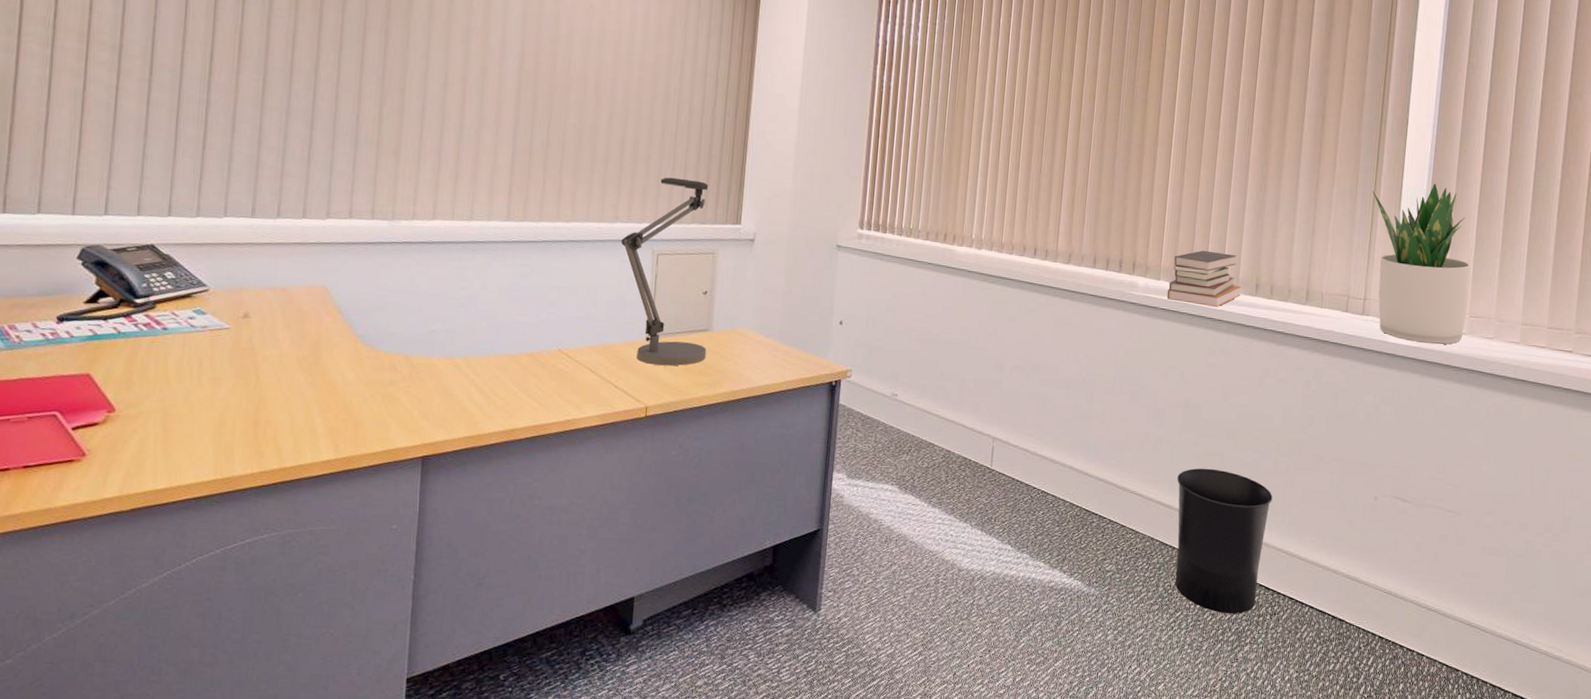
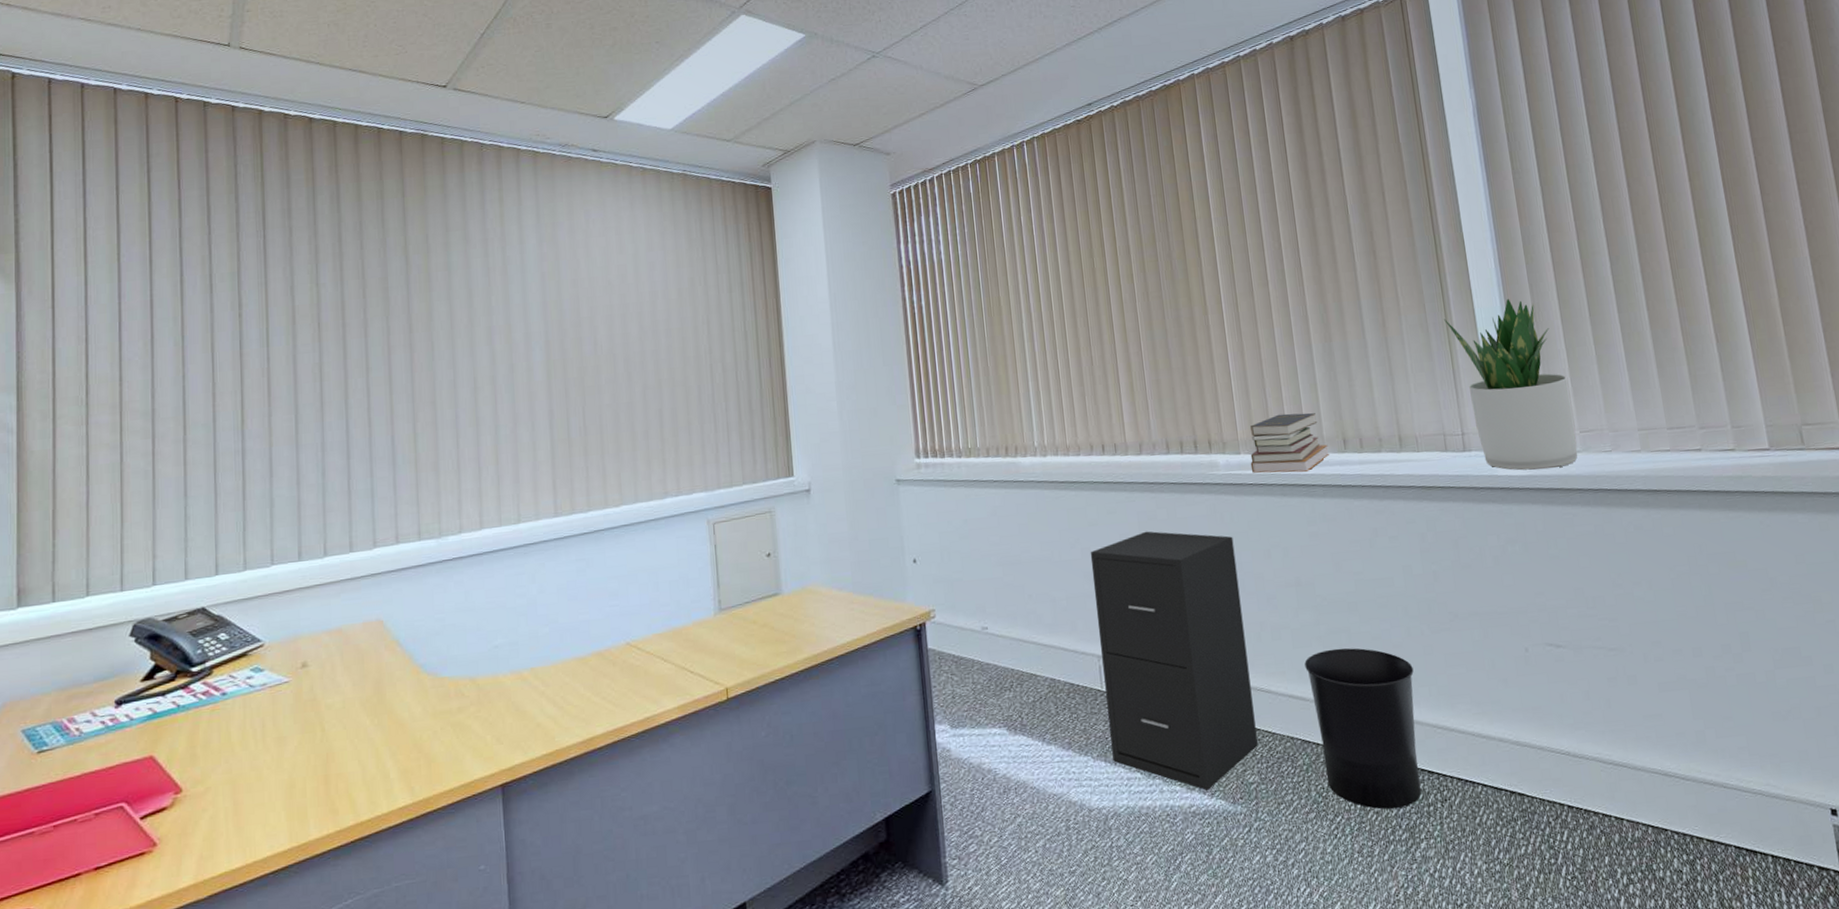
desk lamp: present [621,177,709,367] -> none [674,439,780,642]
filing cabinet: none [989,334,1137,570] -> present [1090,531,1258,790]

